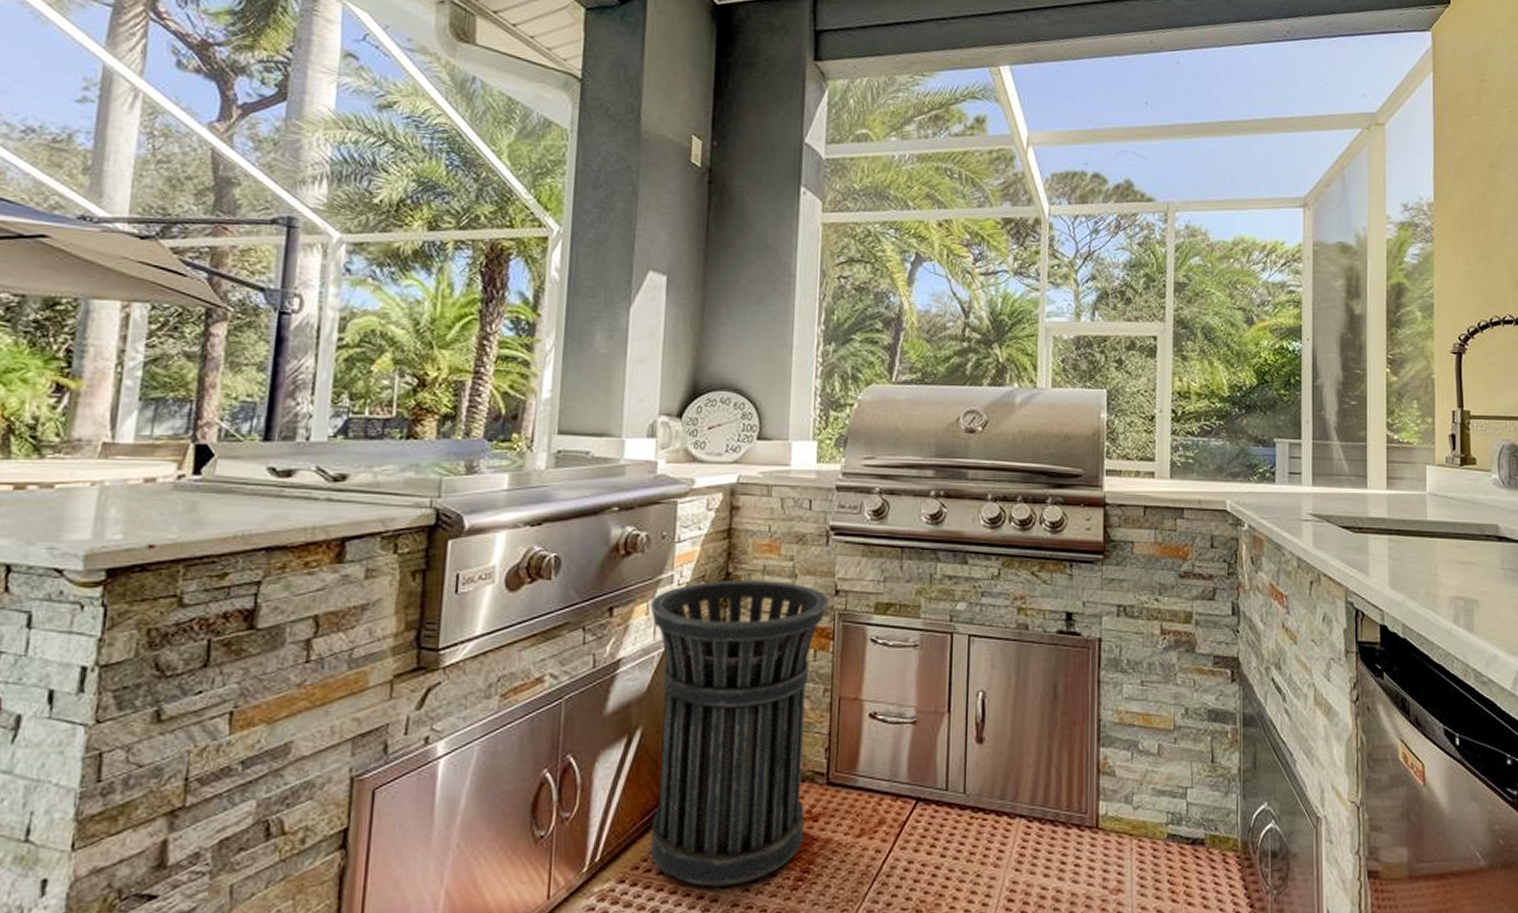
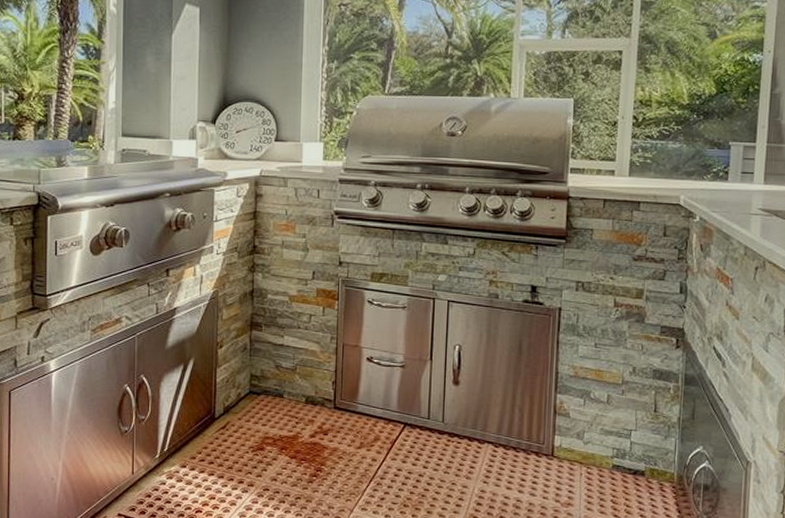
trash can: present [650,579,828,887] -> none [196,251,334,476]

